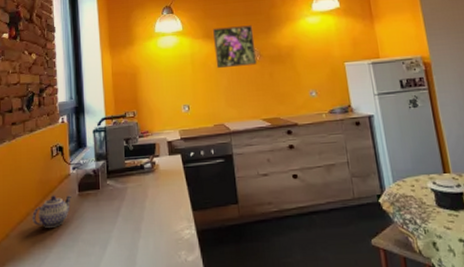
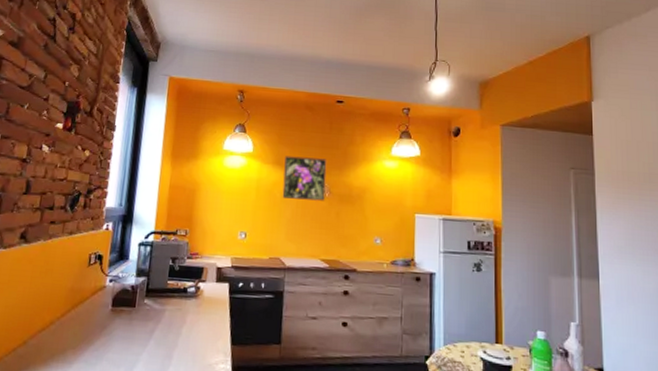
teapot: present [32,195,71,228] -> none [55,306,103,341]

